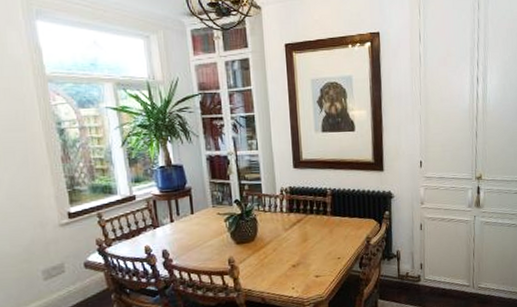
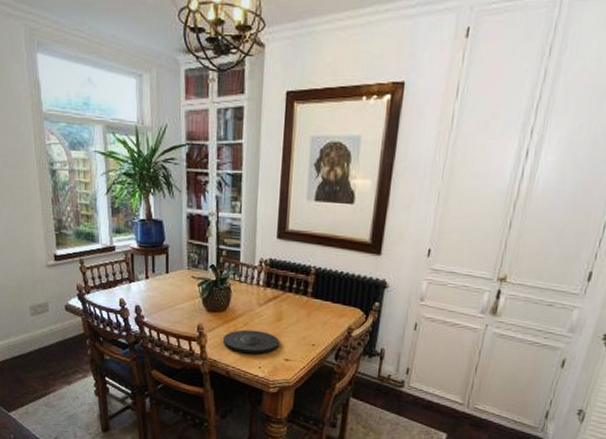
plate: none [255,253,308,277] -> present [223,329,279,354]

